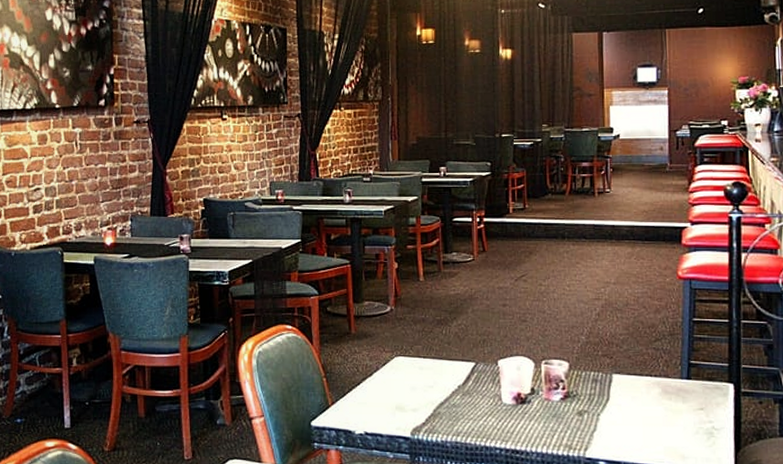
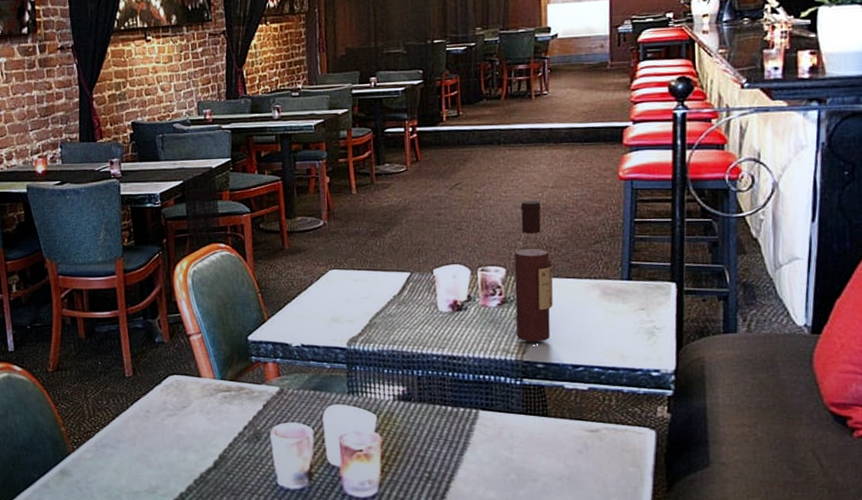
wine bottle: none [577,296,615,439] -> present [514,201,553,342]

